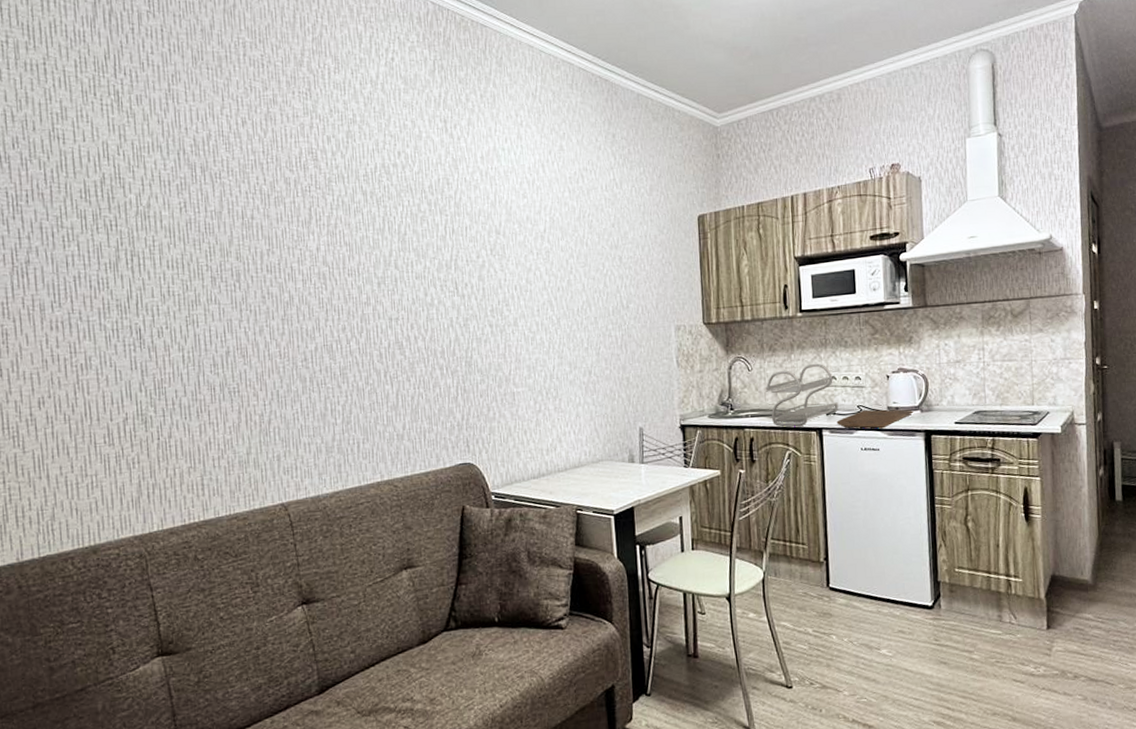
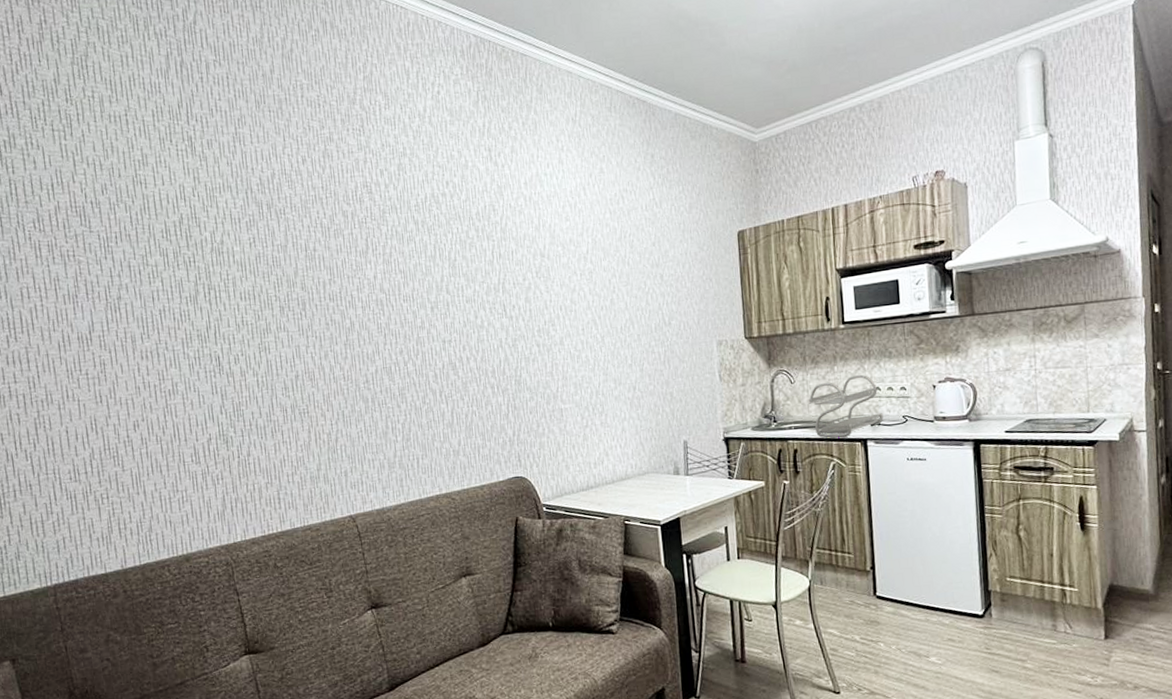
cutting board: present [836,409,914,429] -> none [881,419,962,439]

